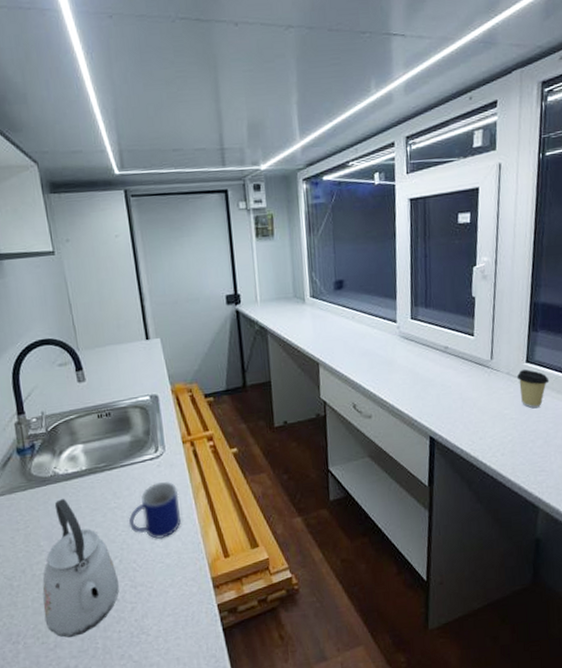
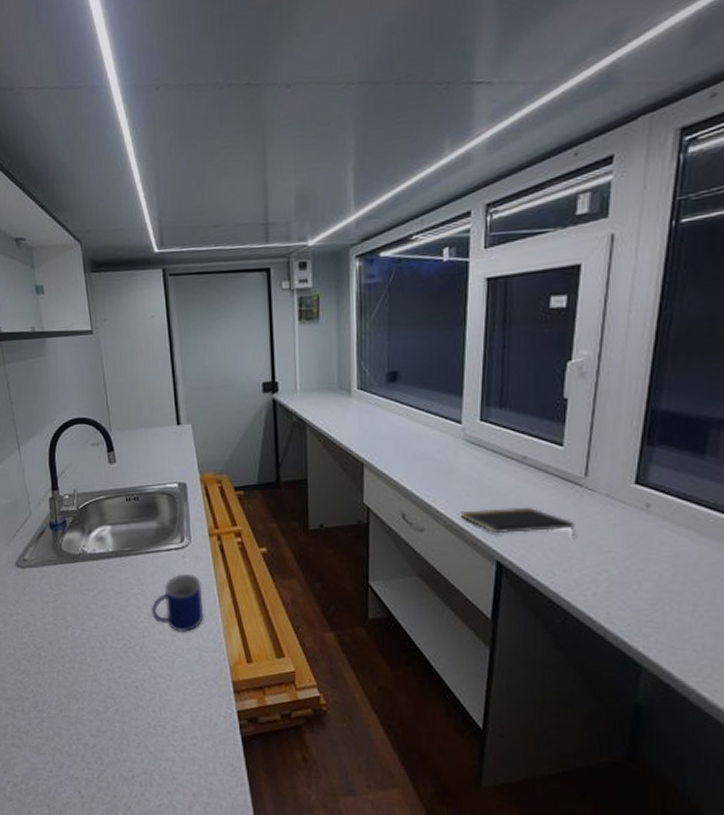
kettle: present [42,498,119,638] -> none [67,577,139,716]
notepad: none [399,388,486,413] -> present [460,506,575,536]
coffee cup: present [516,369,550,409] -> none [620,493,668,542]

